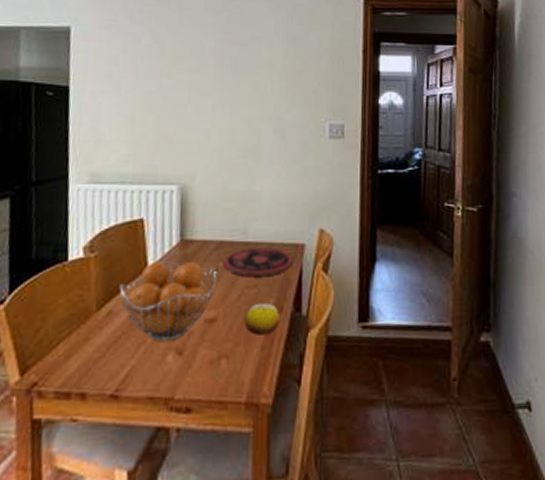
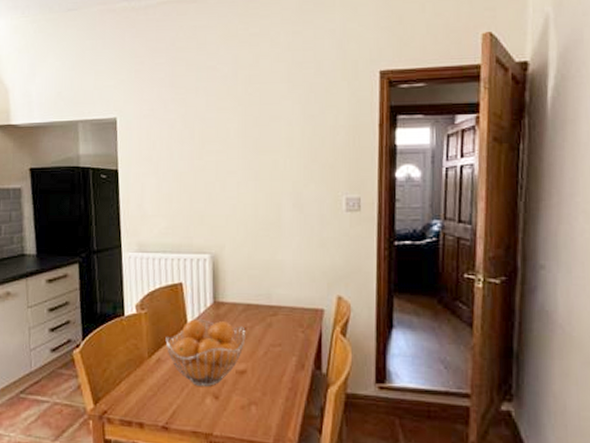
plate: present [224,247,293,277] -> none [251,311,313,337]
fruit: present [244,302,281,335] -> none [270,359,303,388]

